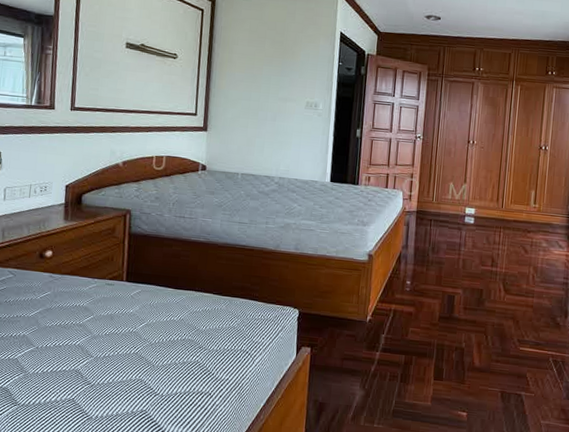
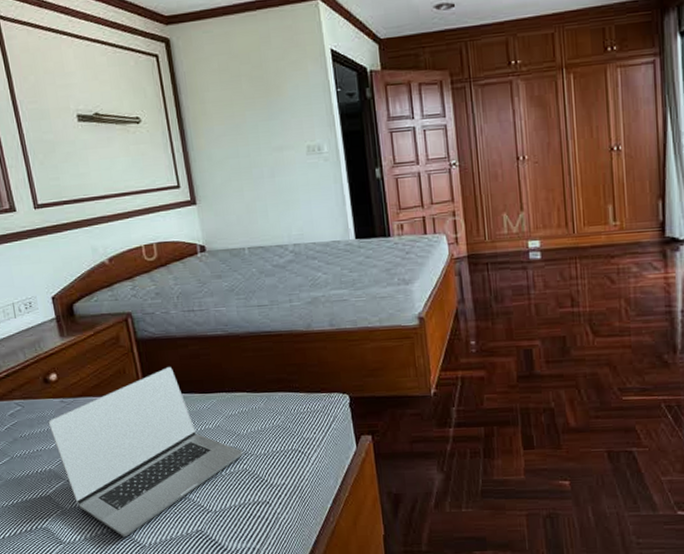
laptop: none [33,261,199,407] -> present [48,367,244,537]

